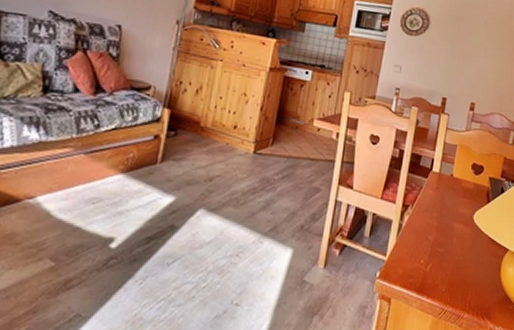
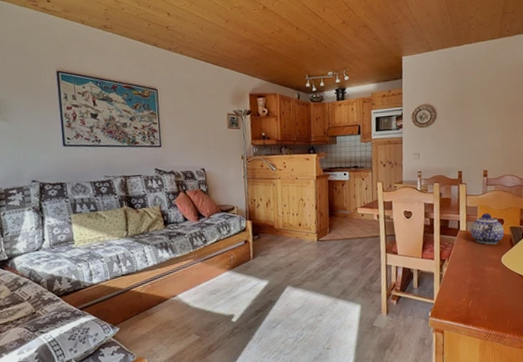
teapot: none [443,155,483,196] -> present [470,213,505,245]

